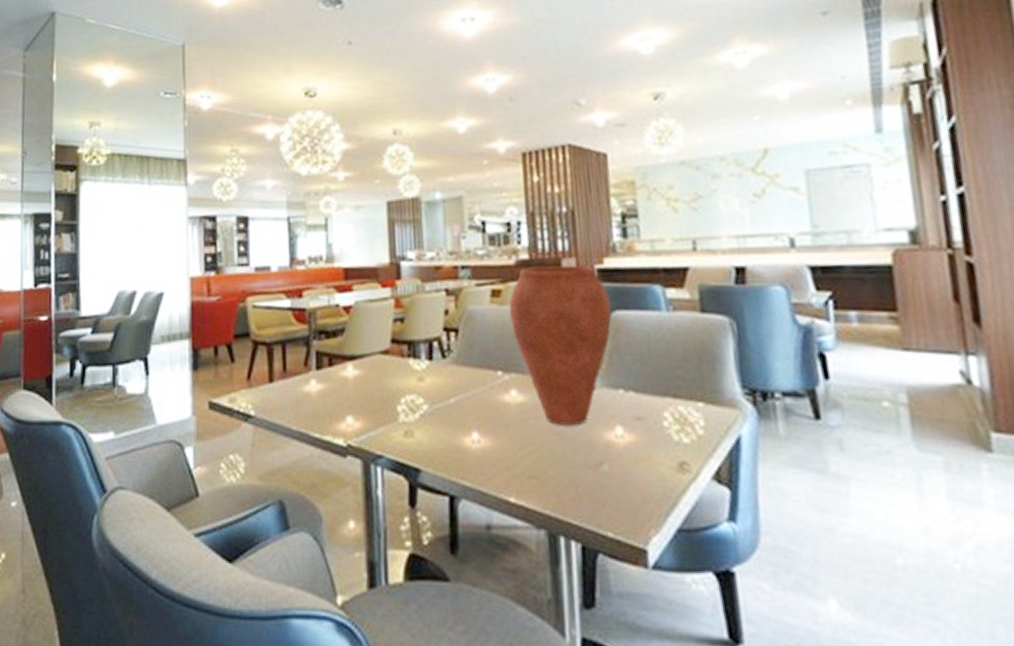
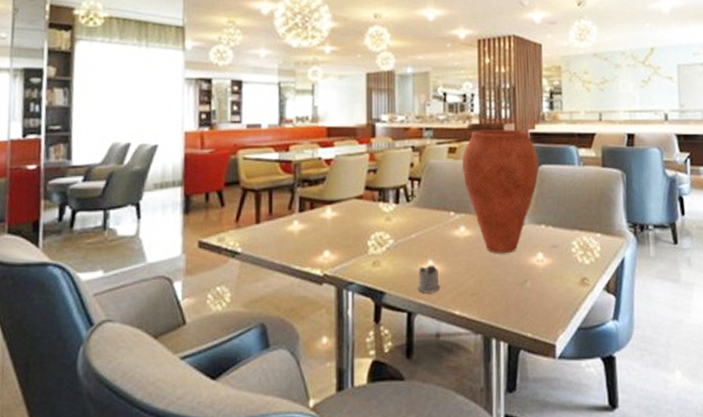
tea glass holder: none [460,437,490,473] -> present [418,265,441,293]

